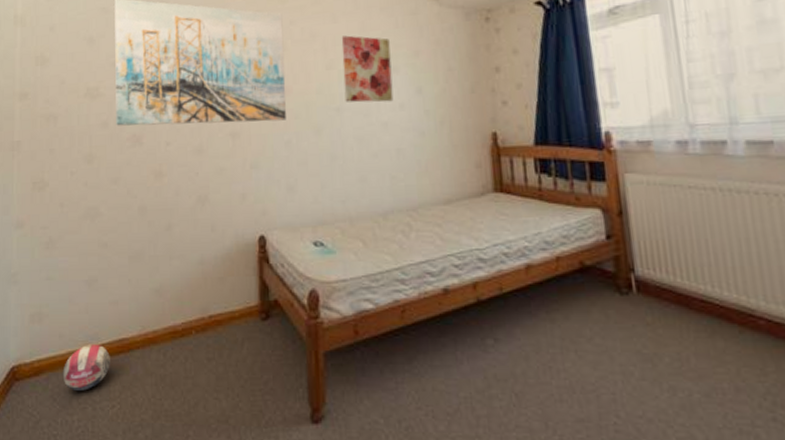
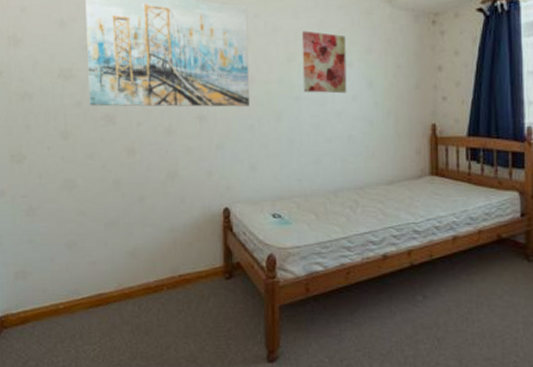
ball: present [62,343,110,391] -> none [47,297,90,337]

